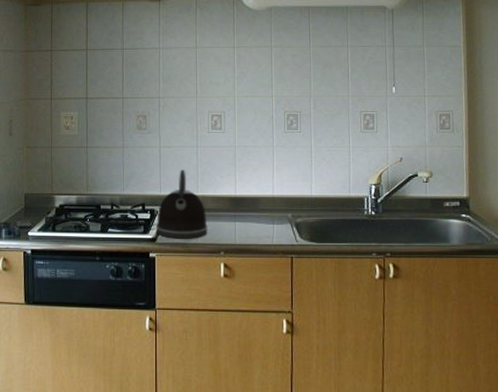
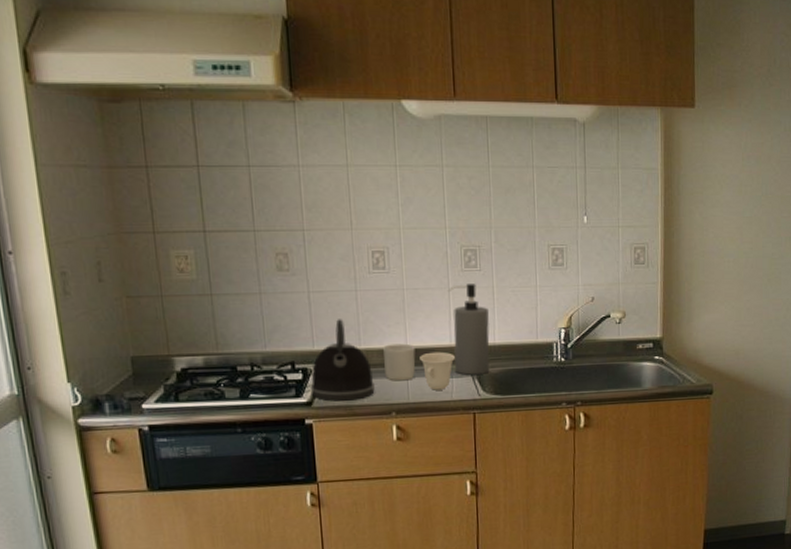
mug: none [215,192,243,225] -> present [382,343,416,381]
cup: none [246,201,278,235] -> present [420,351,456,390]
soap dispenser: none [272,143,307,223] -> present [447,284,490,375]

